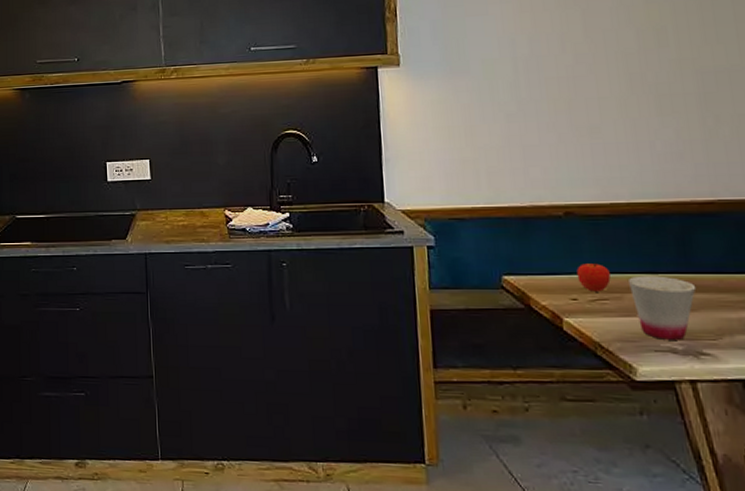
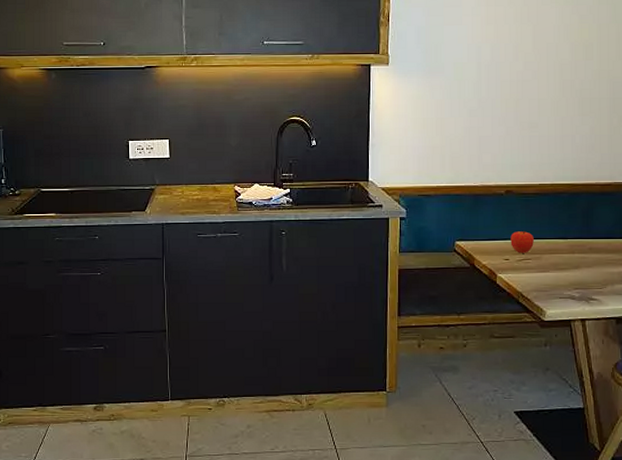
cup: present [629,275,697,340] -> none [547,240,593,289]

